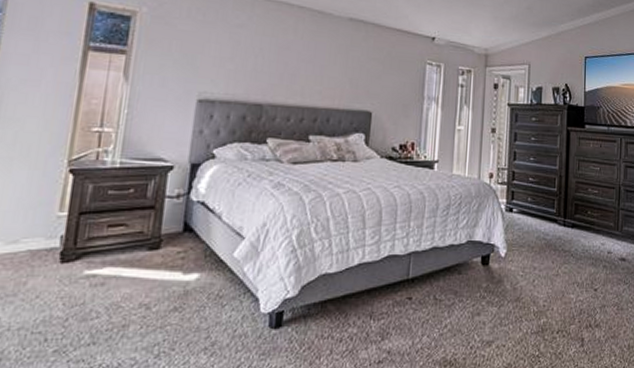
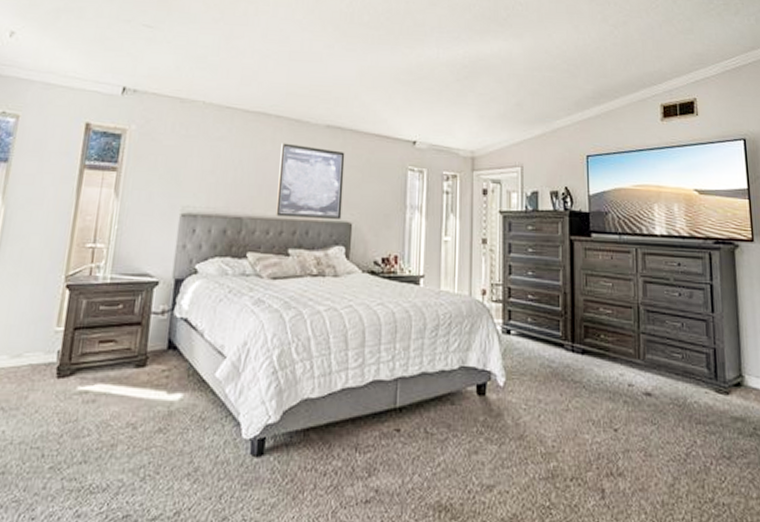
wall art: none [297,33,367,108] -> present [276,143,345,219]

